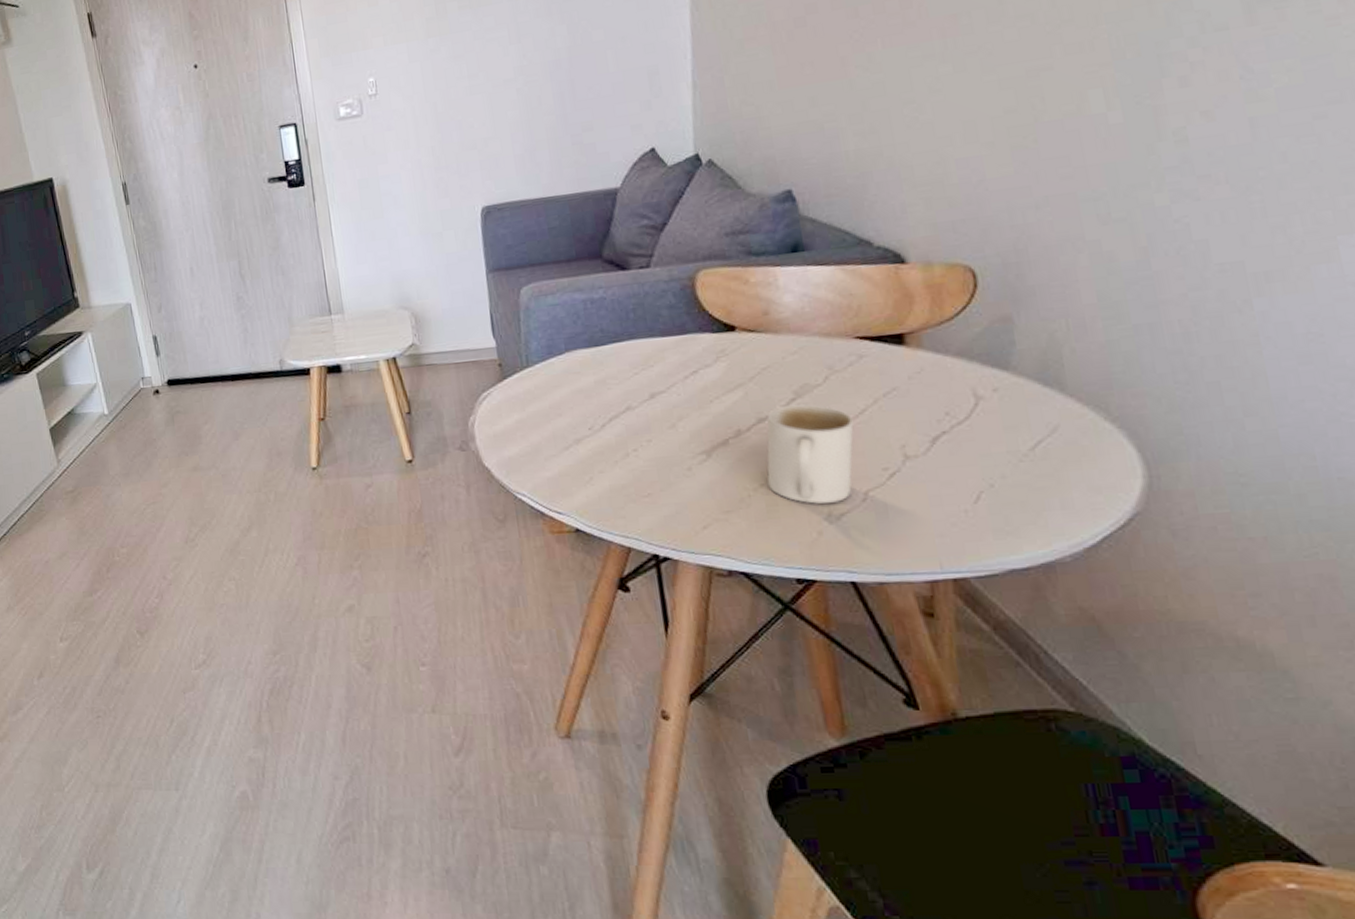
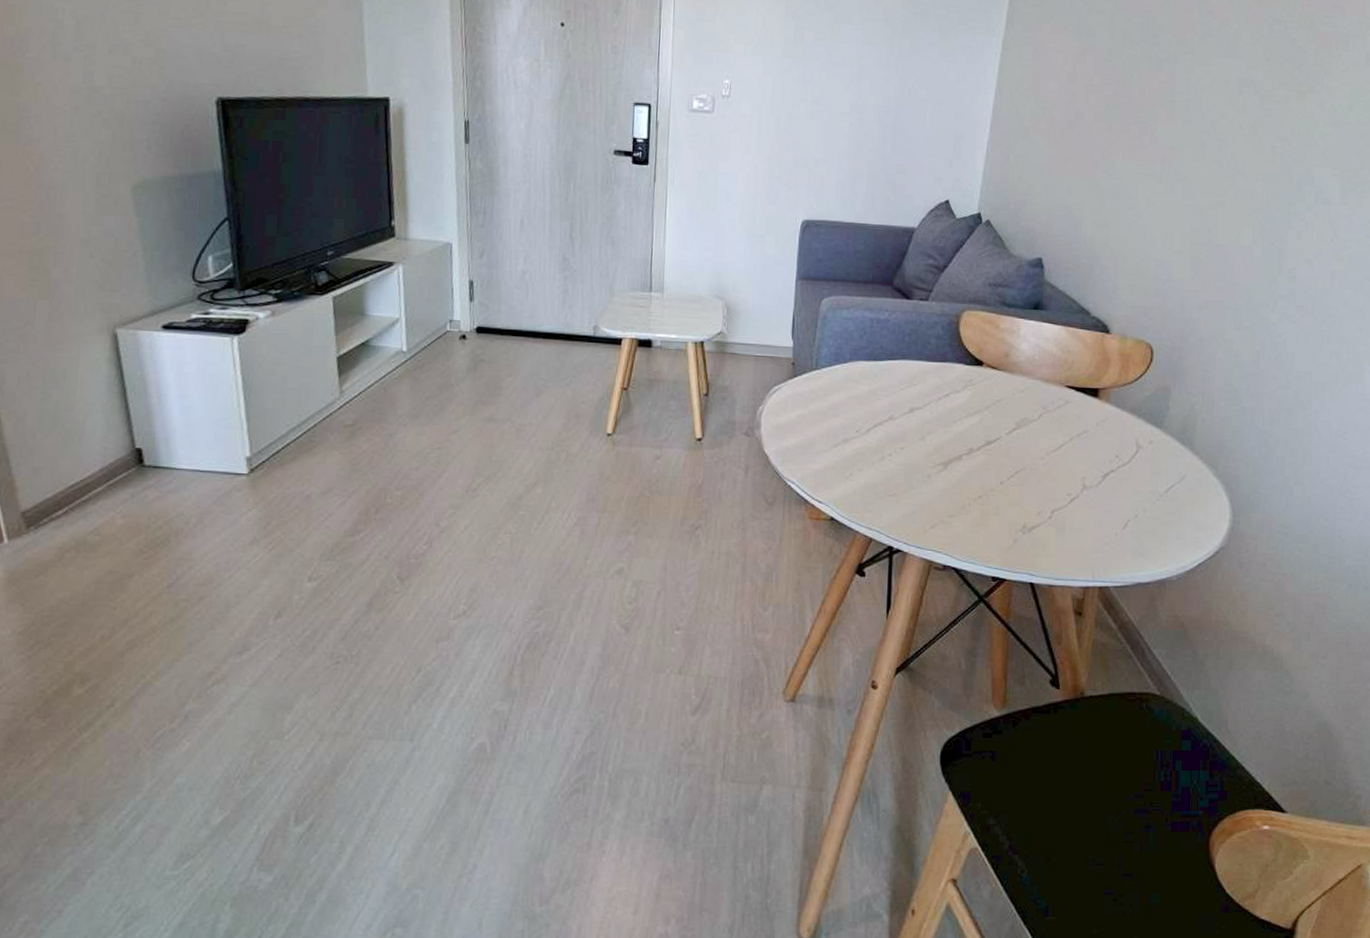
mug: present [766,404,854,504] -> none [984,433,1053,517]

